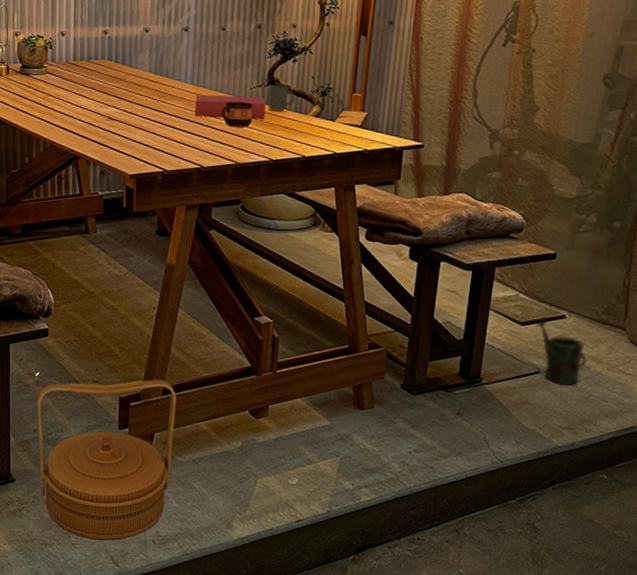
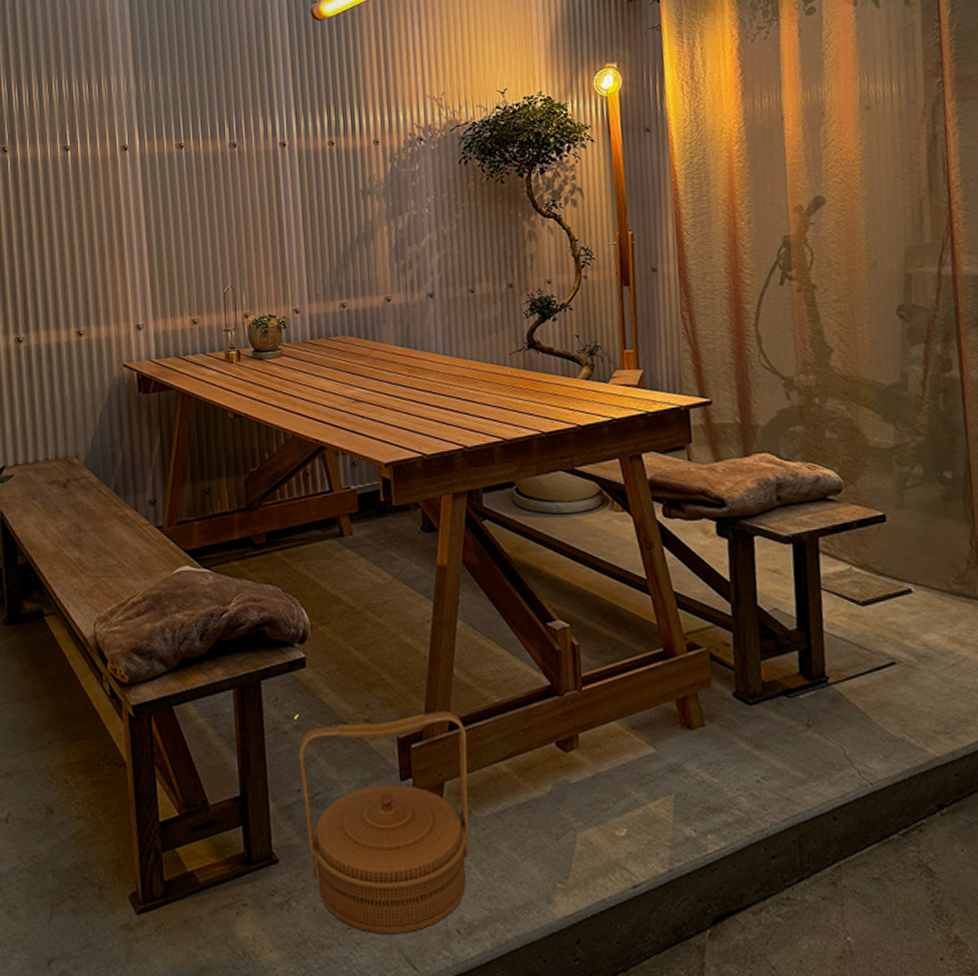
book: present [195,95,266,119] -> none [449,362,530,390]
cup: present [221,102,253,127] -> none [480,369,516,399]
mug: present [268,85,295,112] -> none [530,347,561,378]
watering can: present [535,320,587,386] -> none [878,597,948,677]

